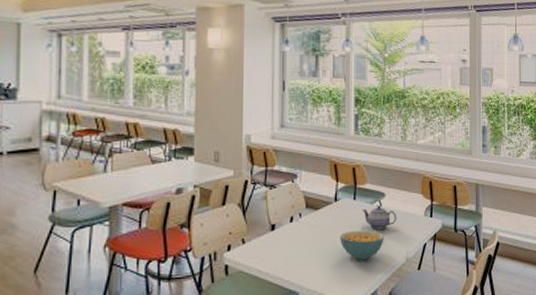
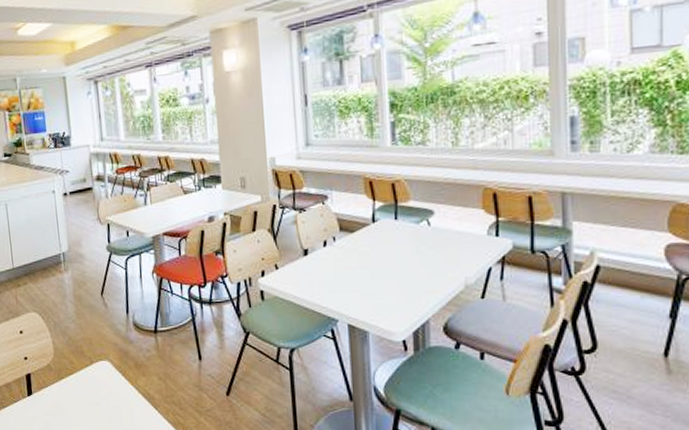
cereal bowl: present [340,230,384,260] -> none [381,253,436,286]
teapot: present [363,206,397,230] -> none [407,225,451,253]

